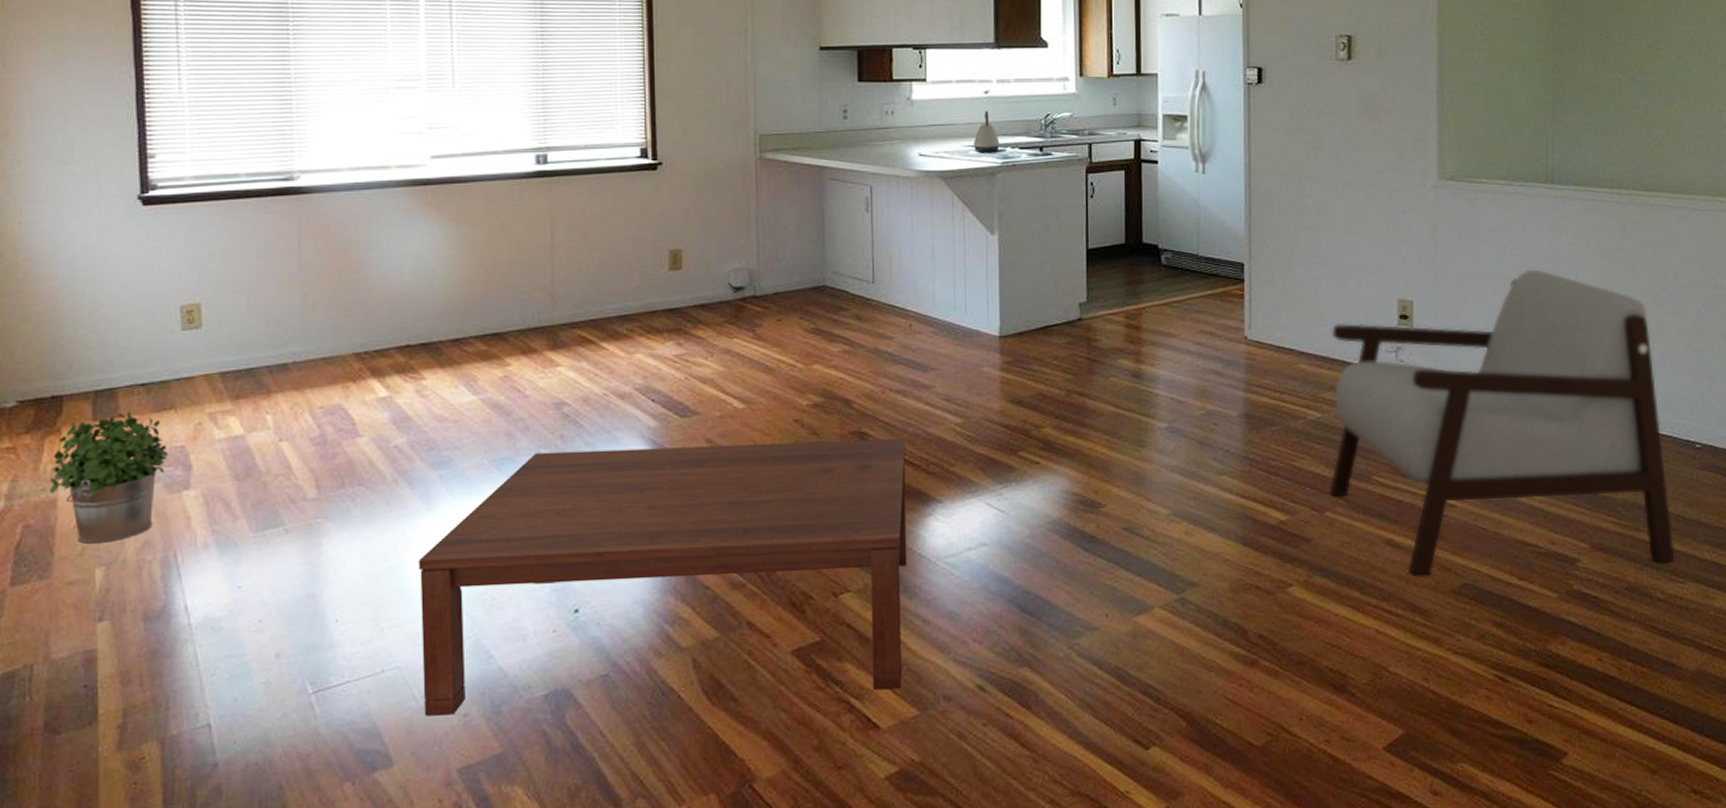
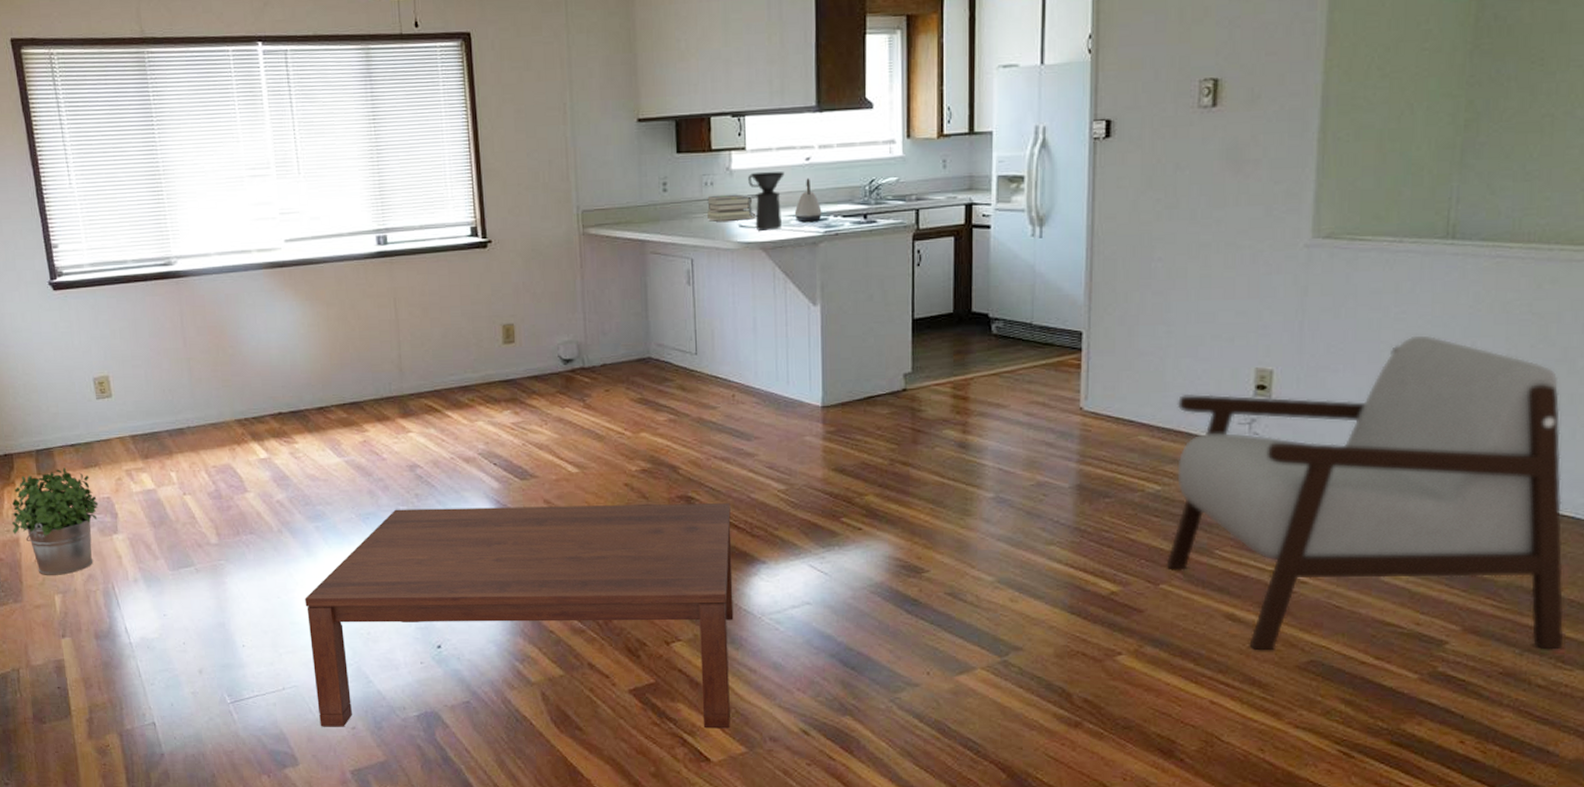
books: none [887,123,936,150] -> present [707,194,756,222]
coffee maker: none [927,102,964,160] -> present [747,171,785,231]

